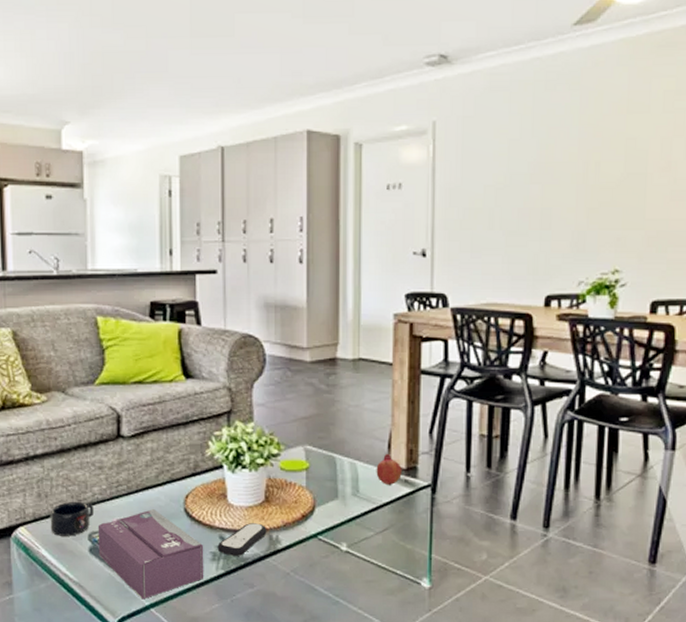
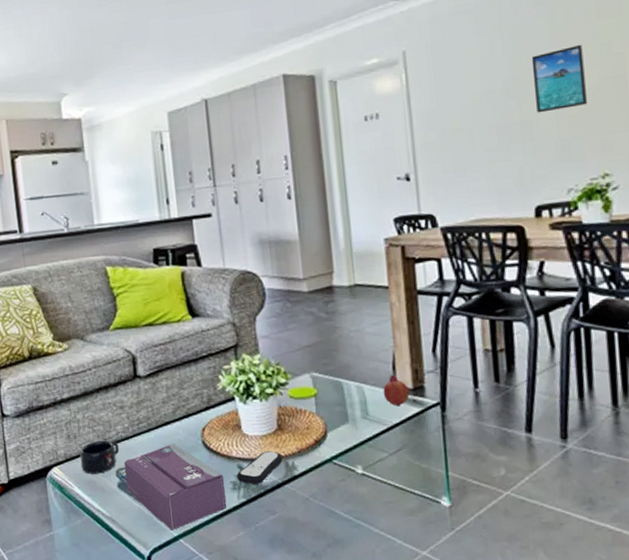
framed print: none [558,136,609,202] -> present [531,44,587,113]

